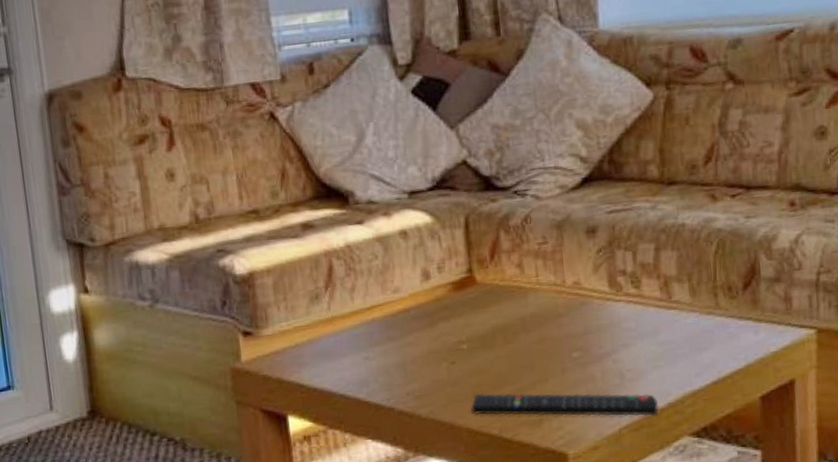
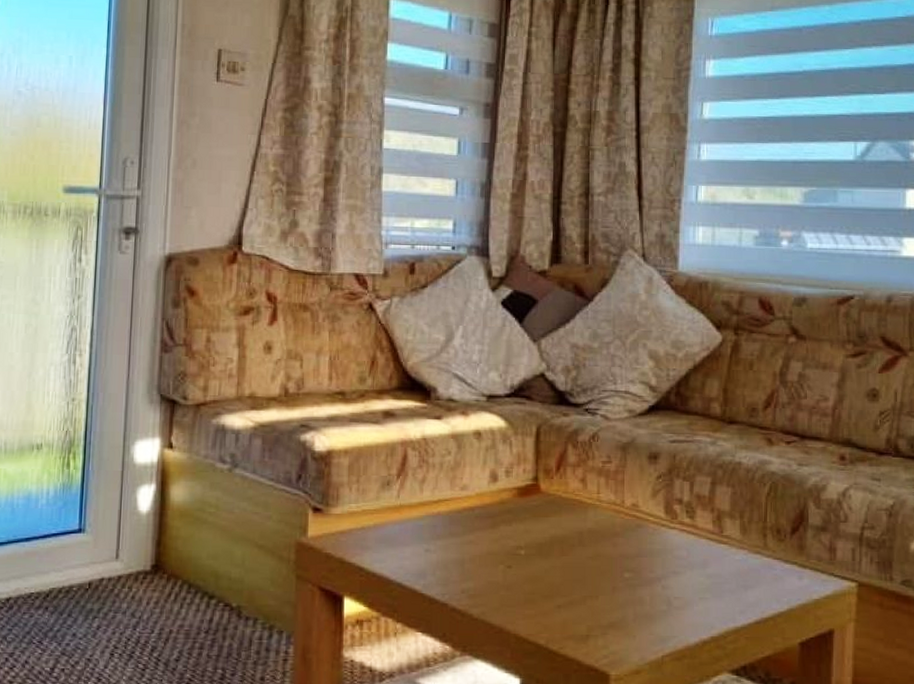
remote control: present [470,393,659,417] -> none [520,601,702,647]

